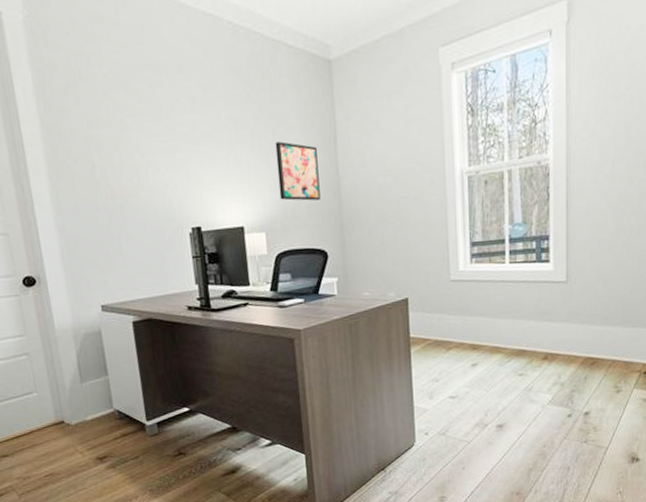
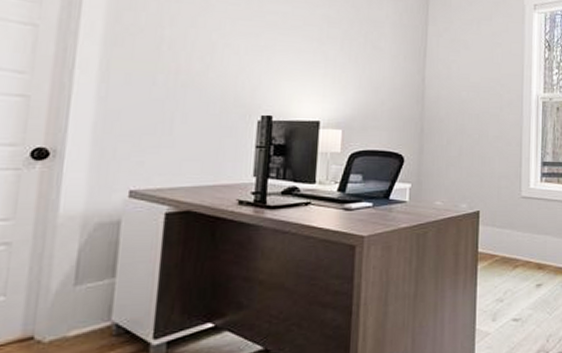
wall art: present [275,141,321,201] -> none [362,45,406,105]

